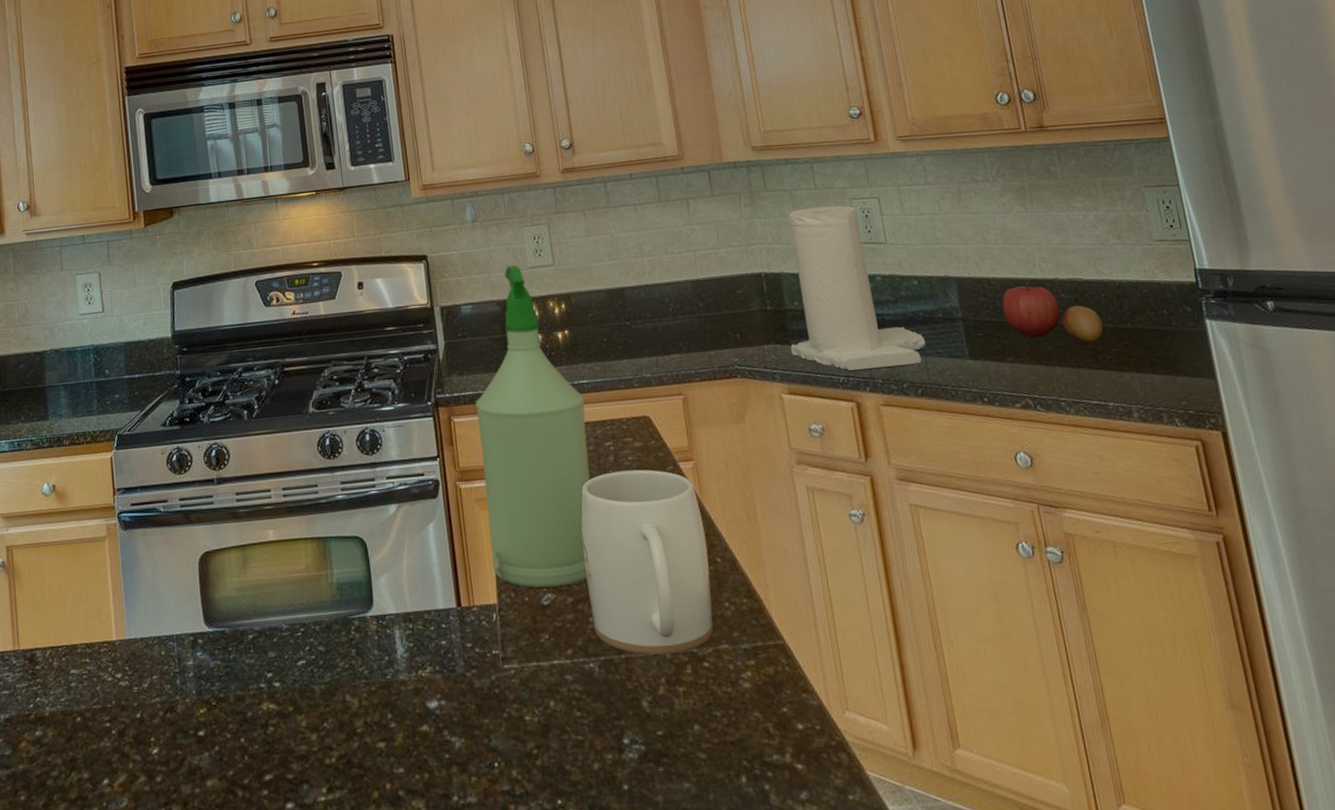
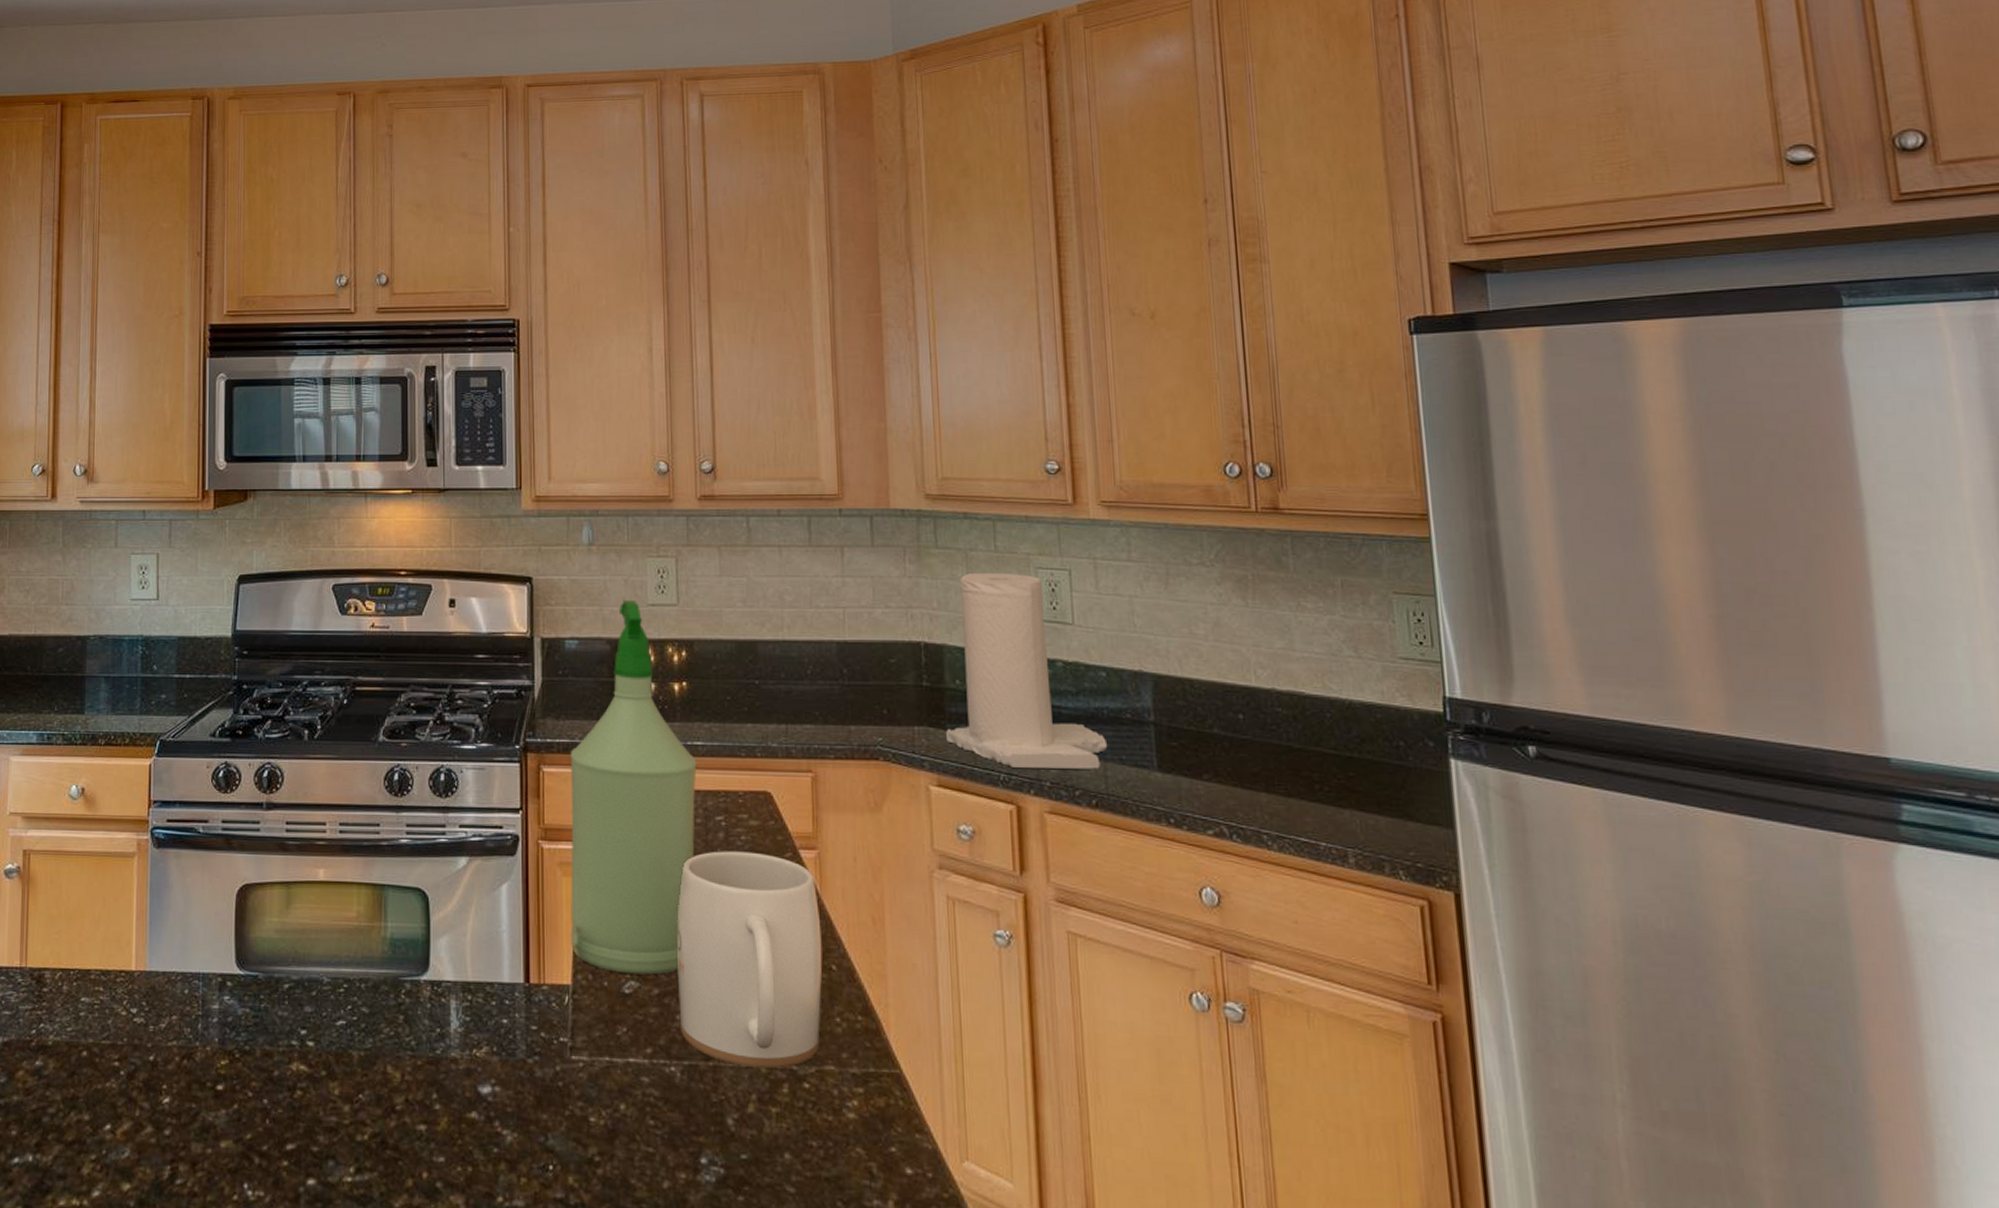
fruit: present [1002,282,1061,339] -> none [1204,689,1274,756]
fruit: present [1061,305,1104,343] -> none [1274,724,1324,770]

